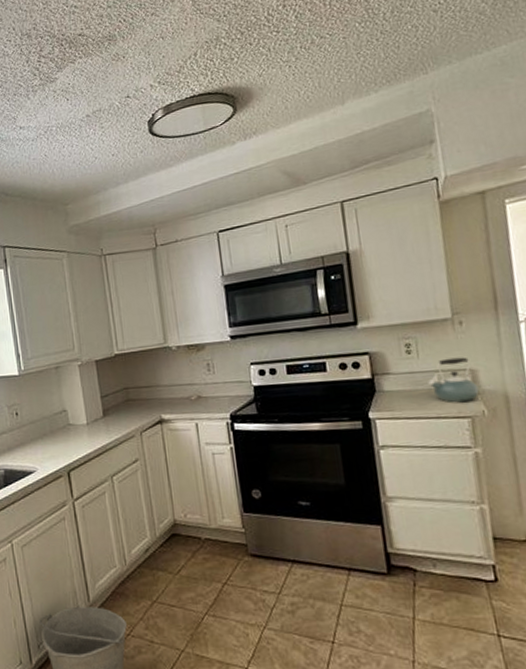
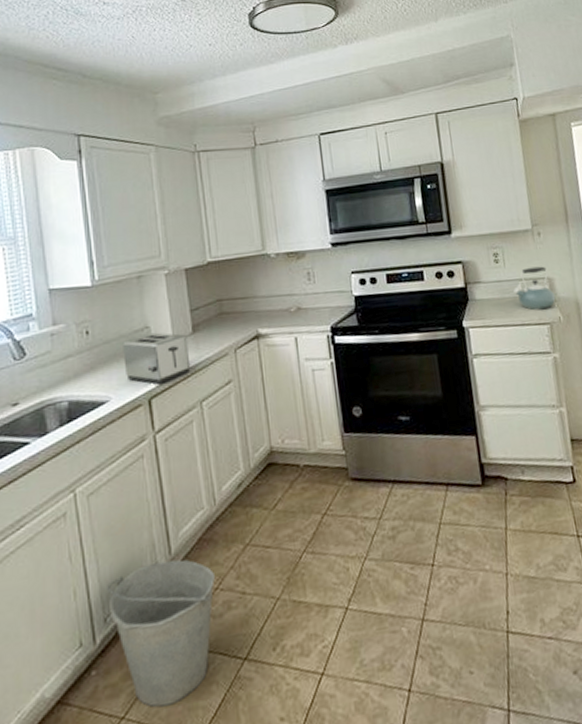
toaster: none [45,415,103,459] -> present [122,332,191,384]

